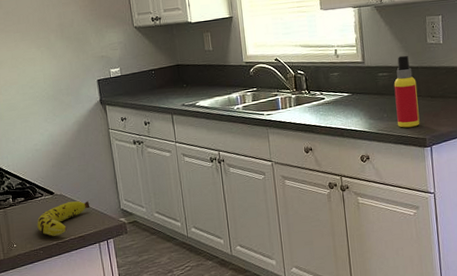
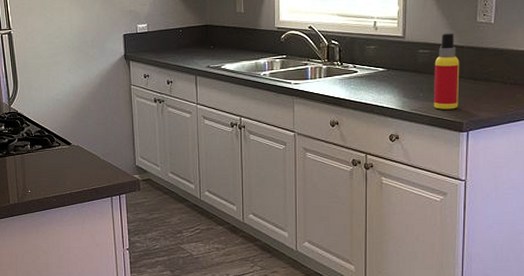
fruit: present [37,201,90,236] -> none [52,154,106,186]

